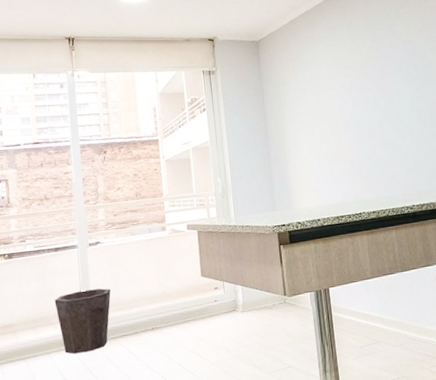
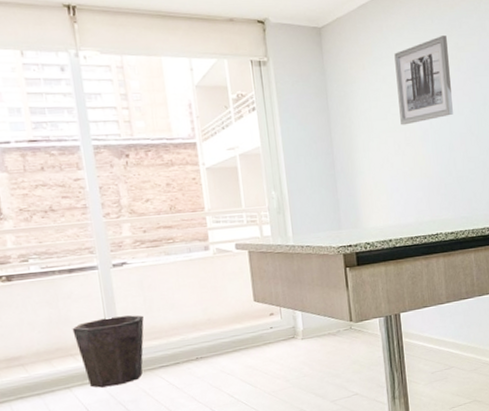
wall art: none [318,40,371,118] -> present [394,36,453,126]

